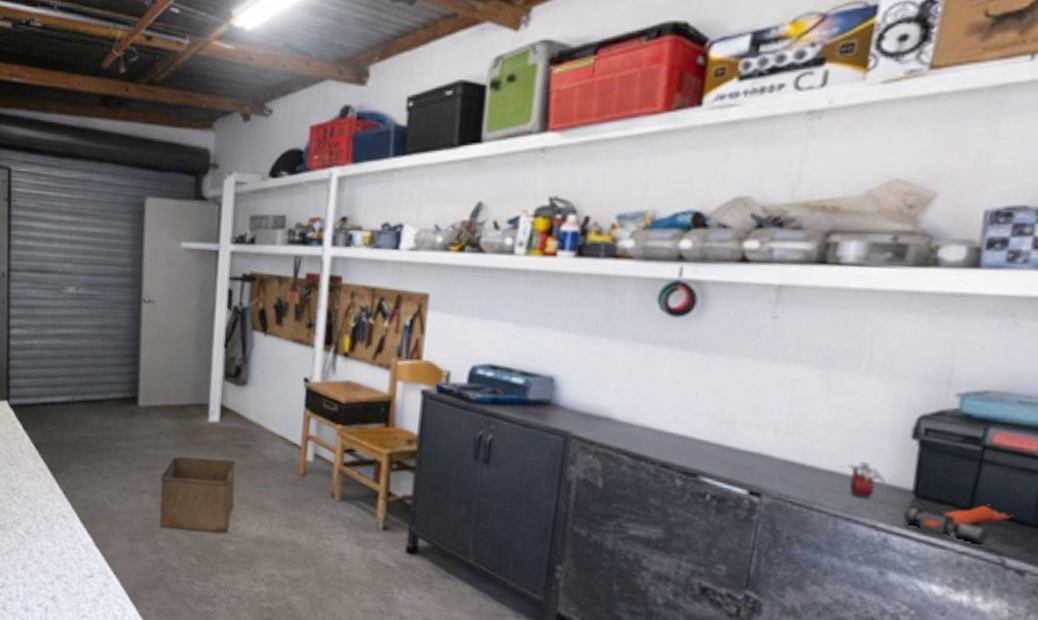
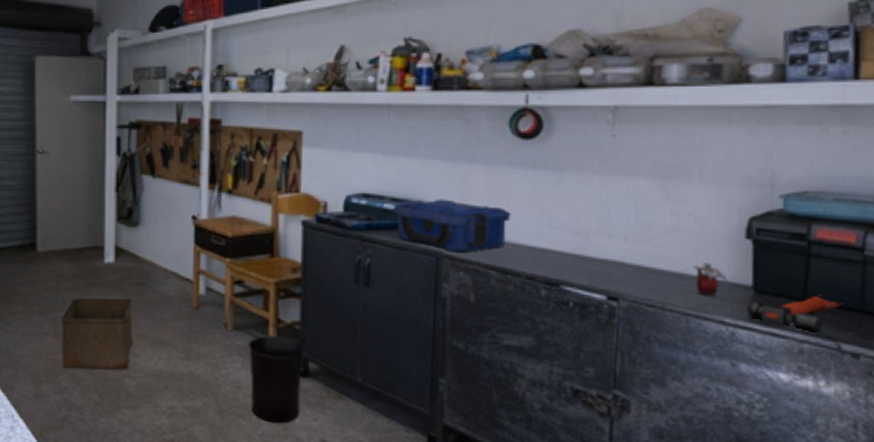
waste bin: none [354,508,415,600] -> present [249,335,304,423]
toolbox: none [522,375,651,435] -> present [394,199,511,253]

